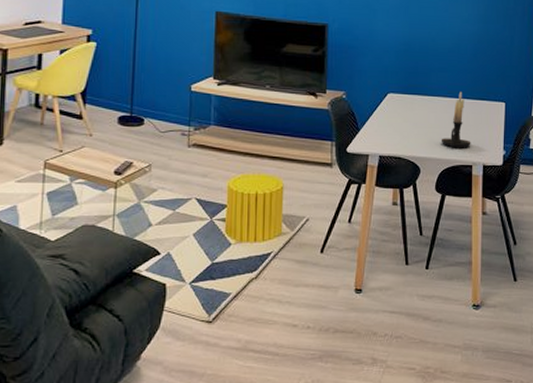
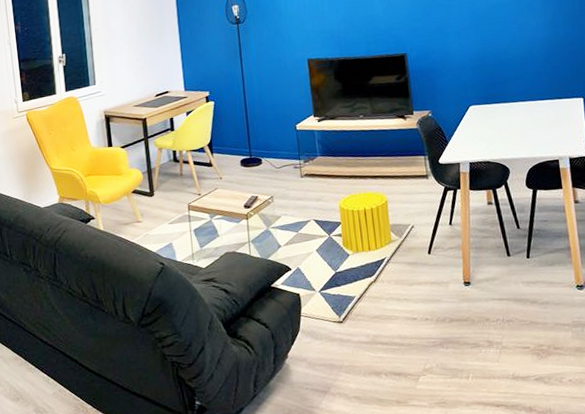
candle holder: present [441,91,471,148] -> none [525,94,555,146]

